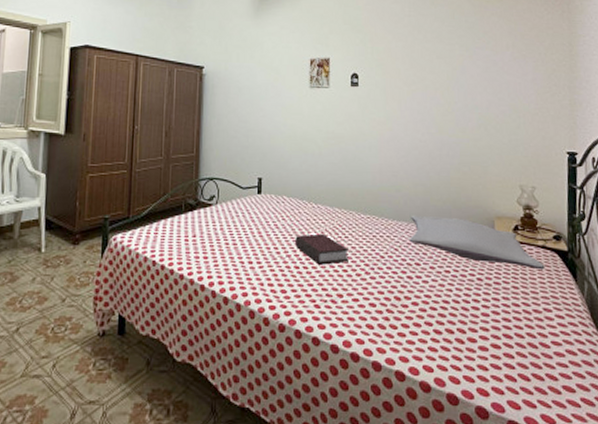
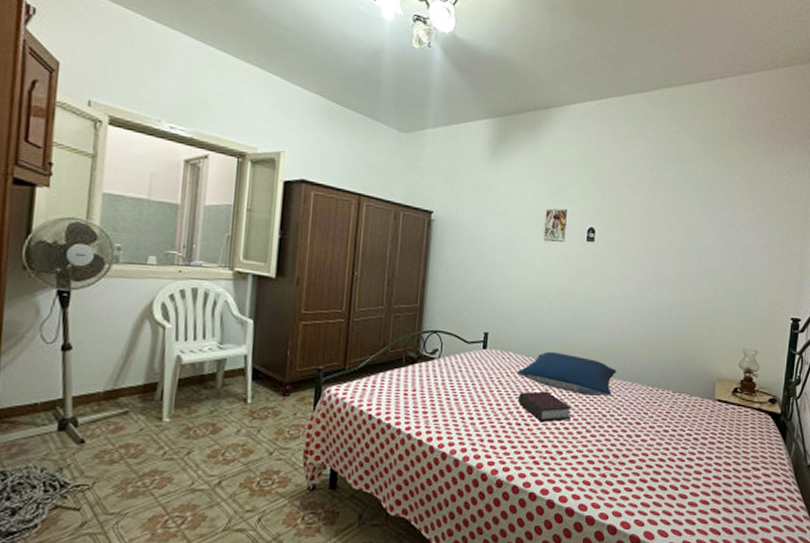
pillow: none [291,194,391,237] -> present [516,351,616,396]
pillow: present [409,215,545,270] -> none [631,375,758,431]

